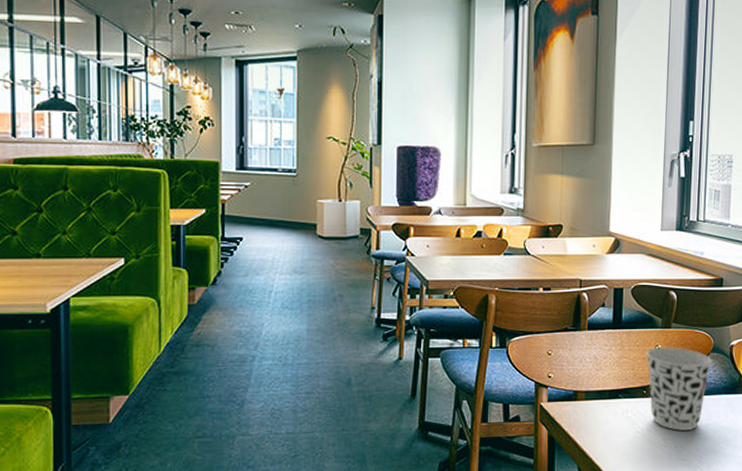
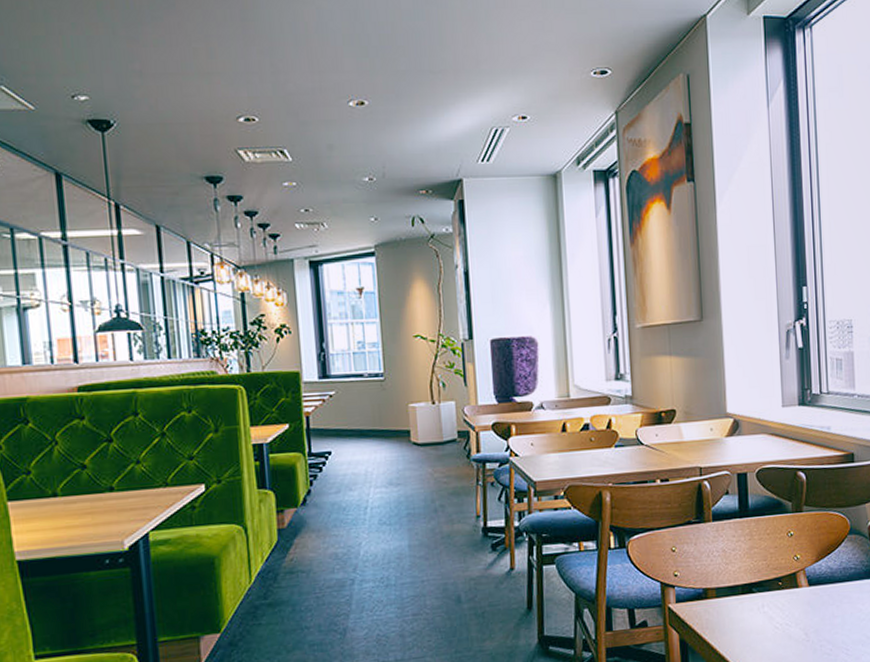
cup: present [646,347,712,431] -> none [778,532,850,623]

